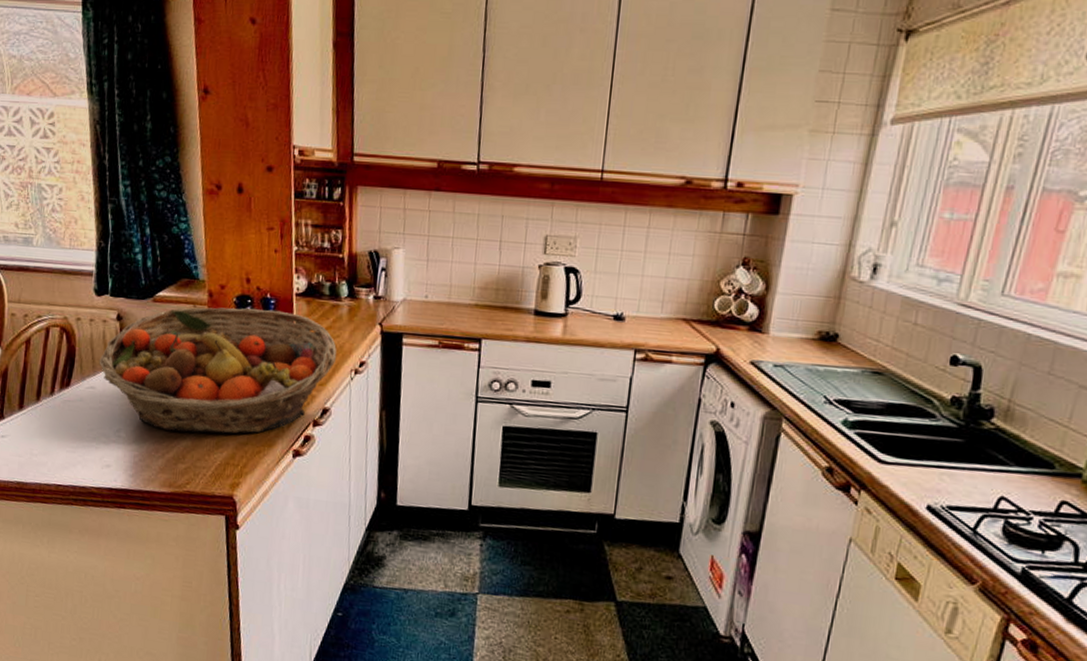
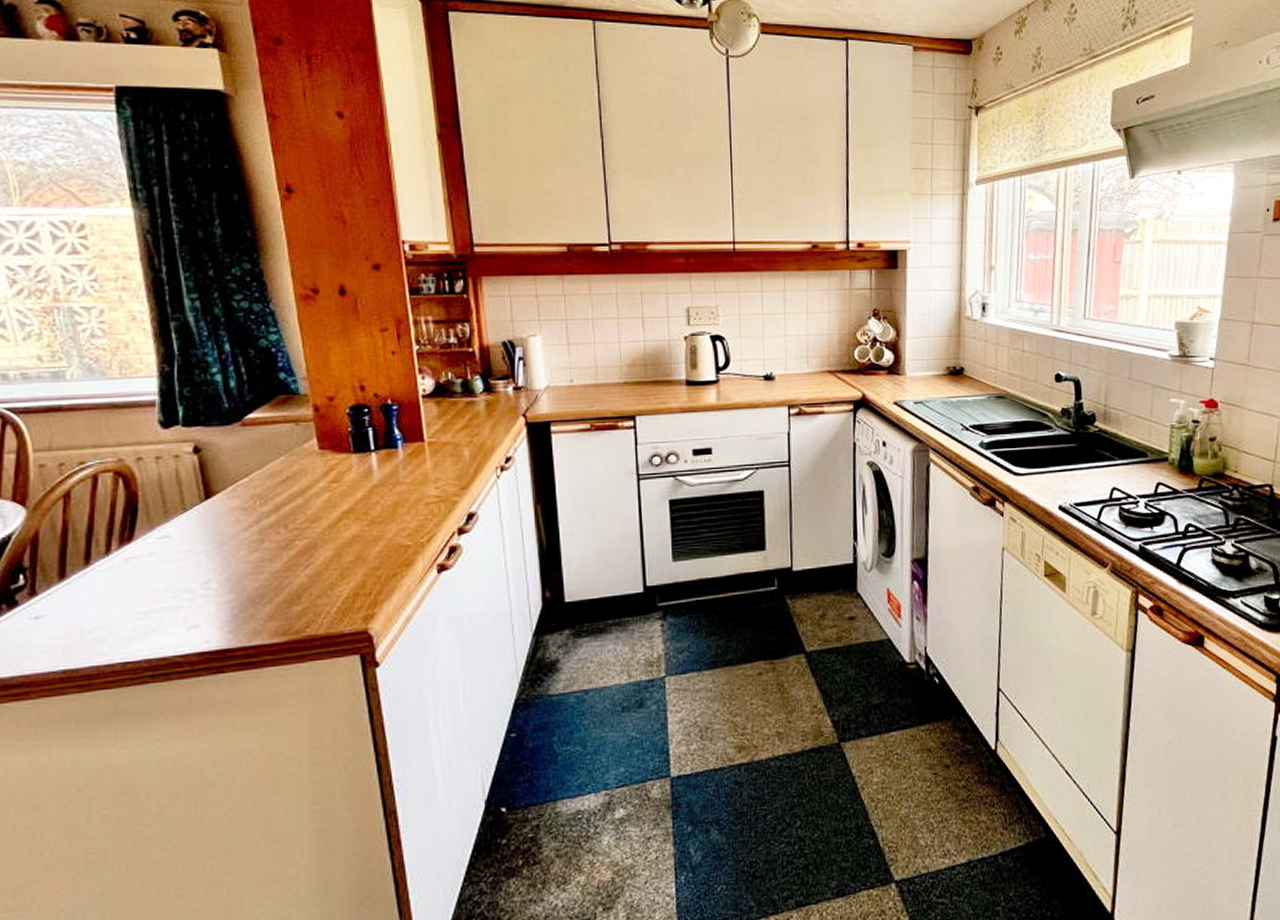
fruit basket: present [99,307,337,434] -> none [172,416,478,571]

